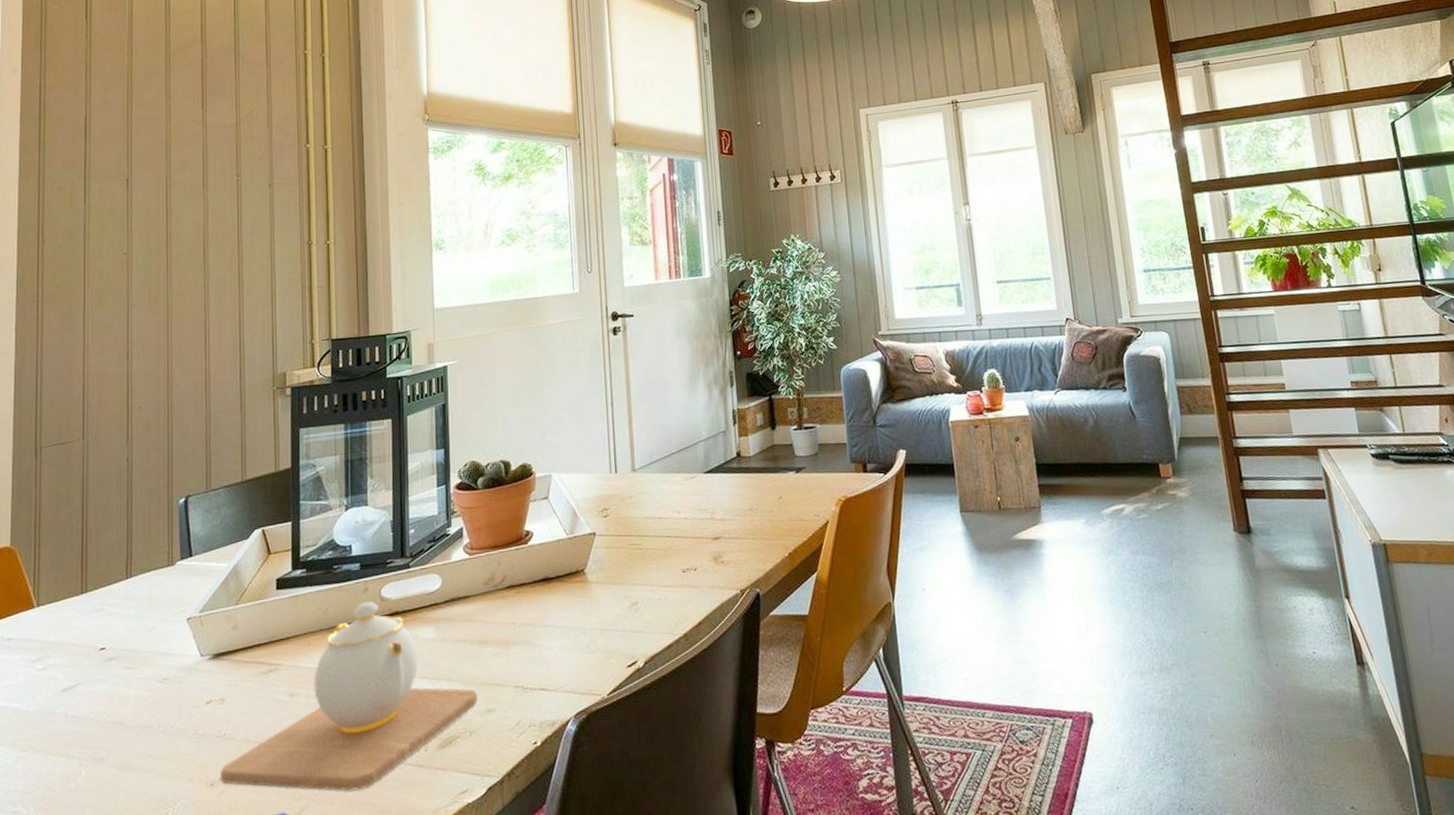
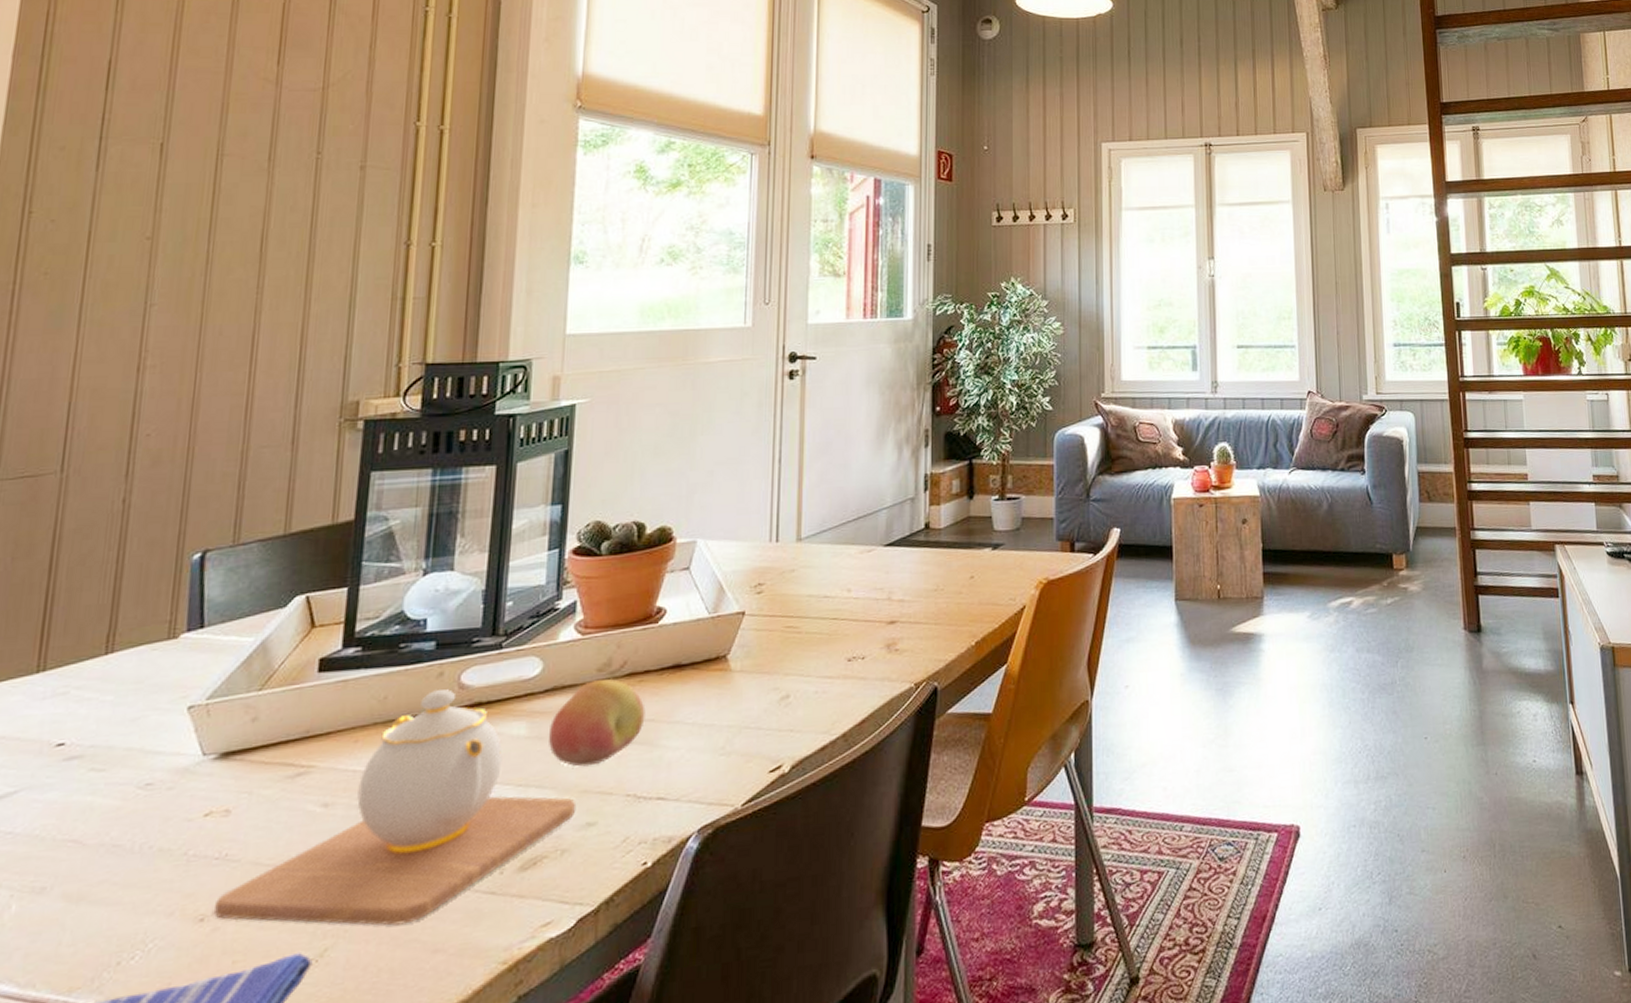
fruit: none [451,591,525,664] -> present [548,679,646,767]

